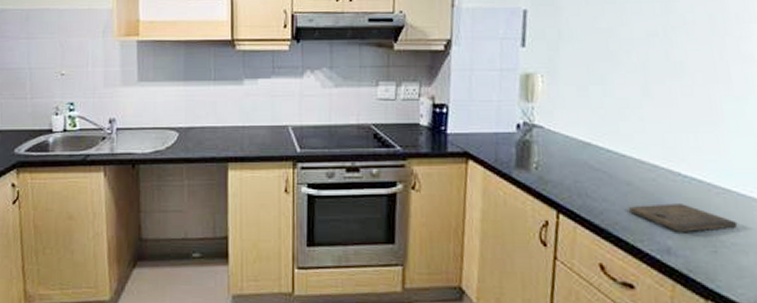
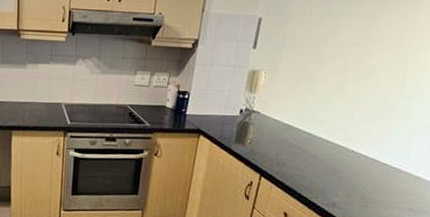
cutting board: present [629,203,738,232] -> none [312,172,386,192]

